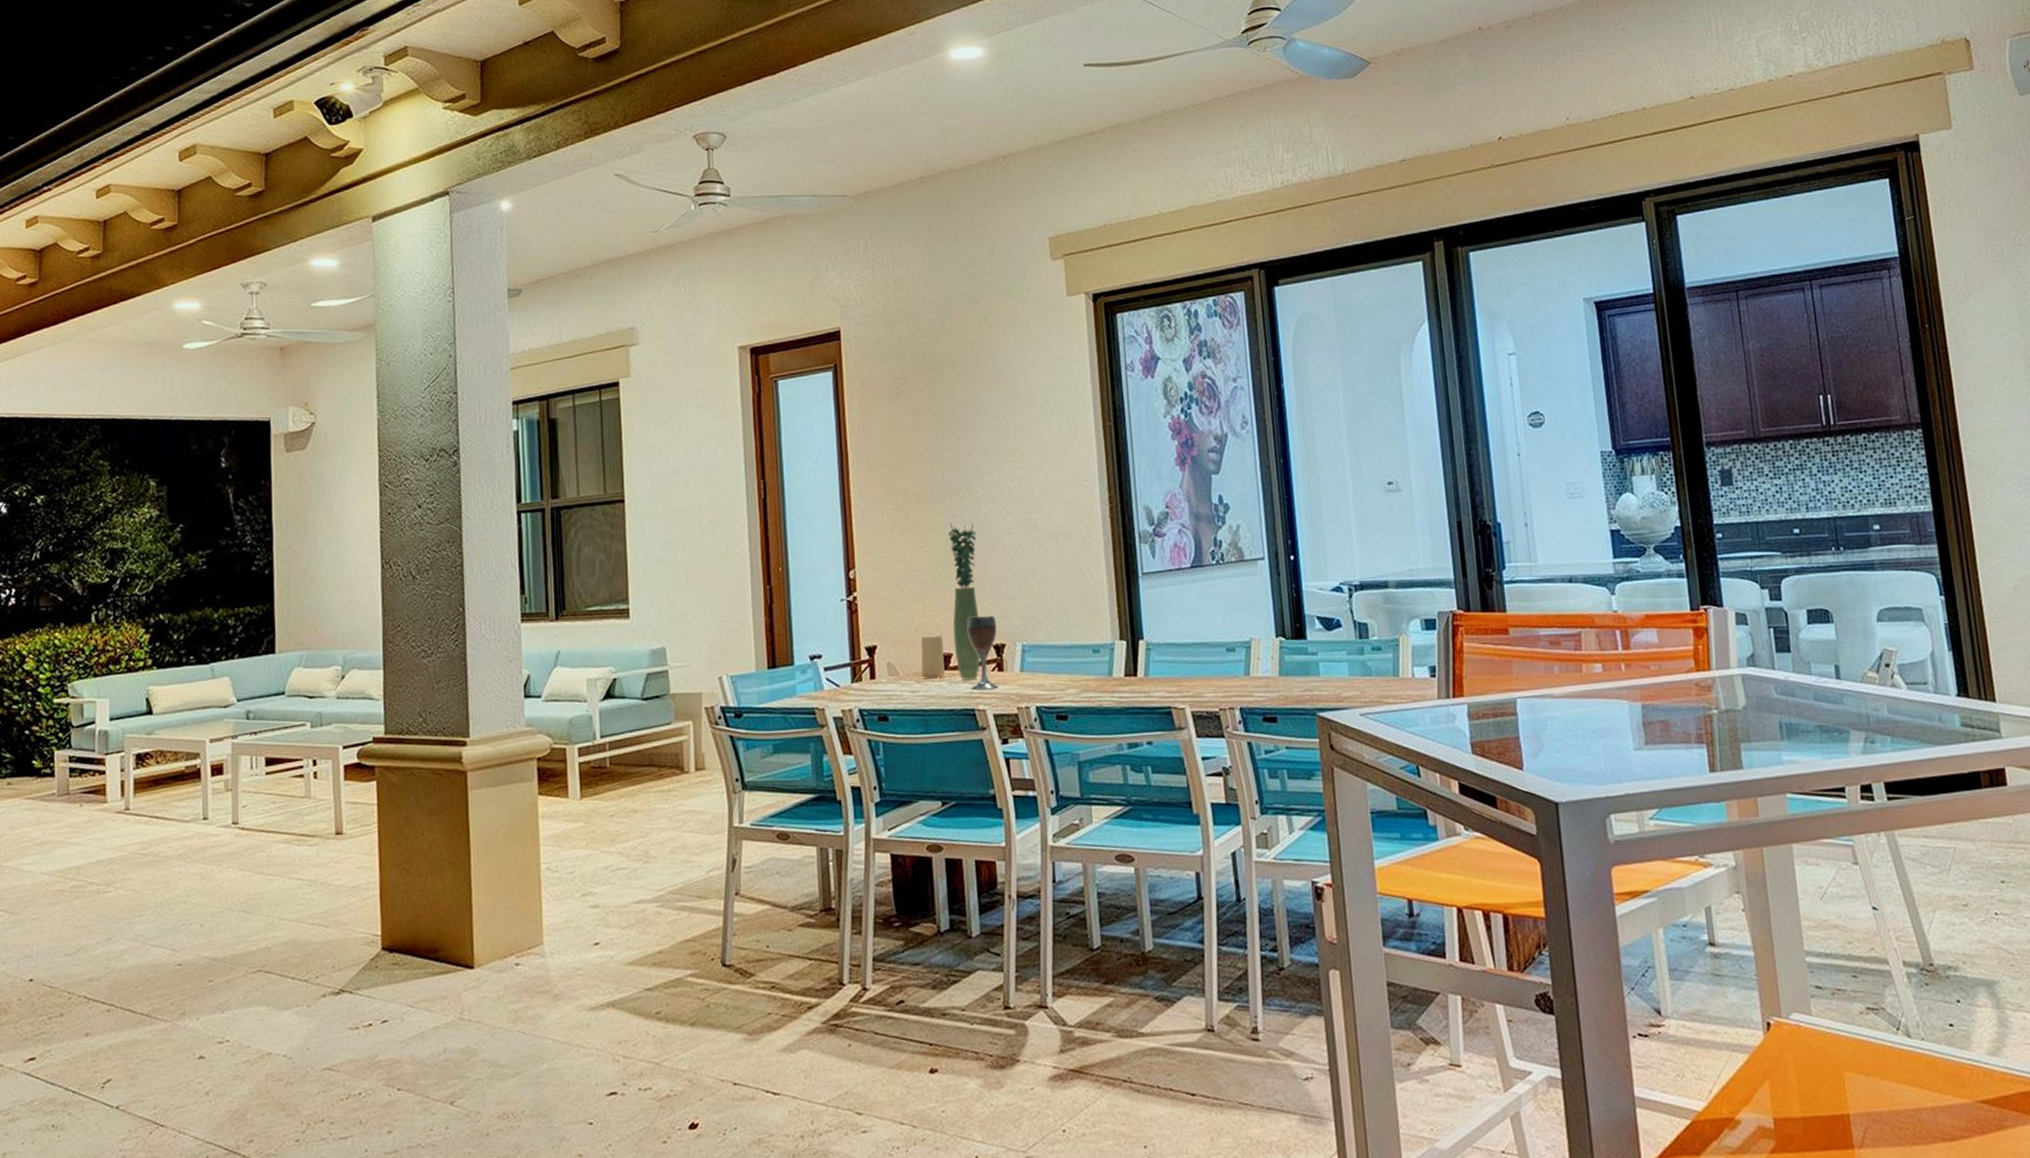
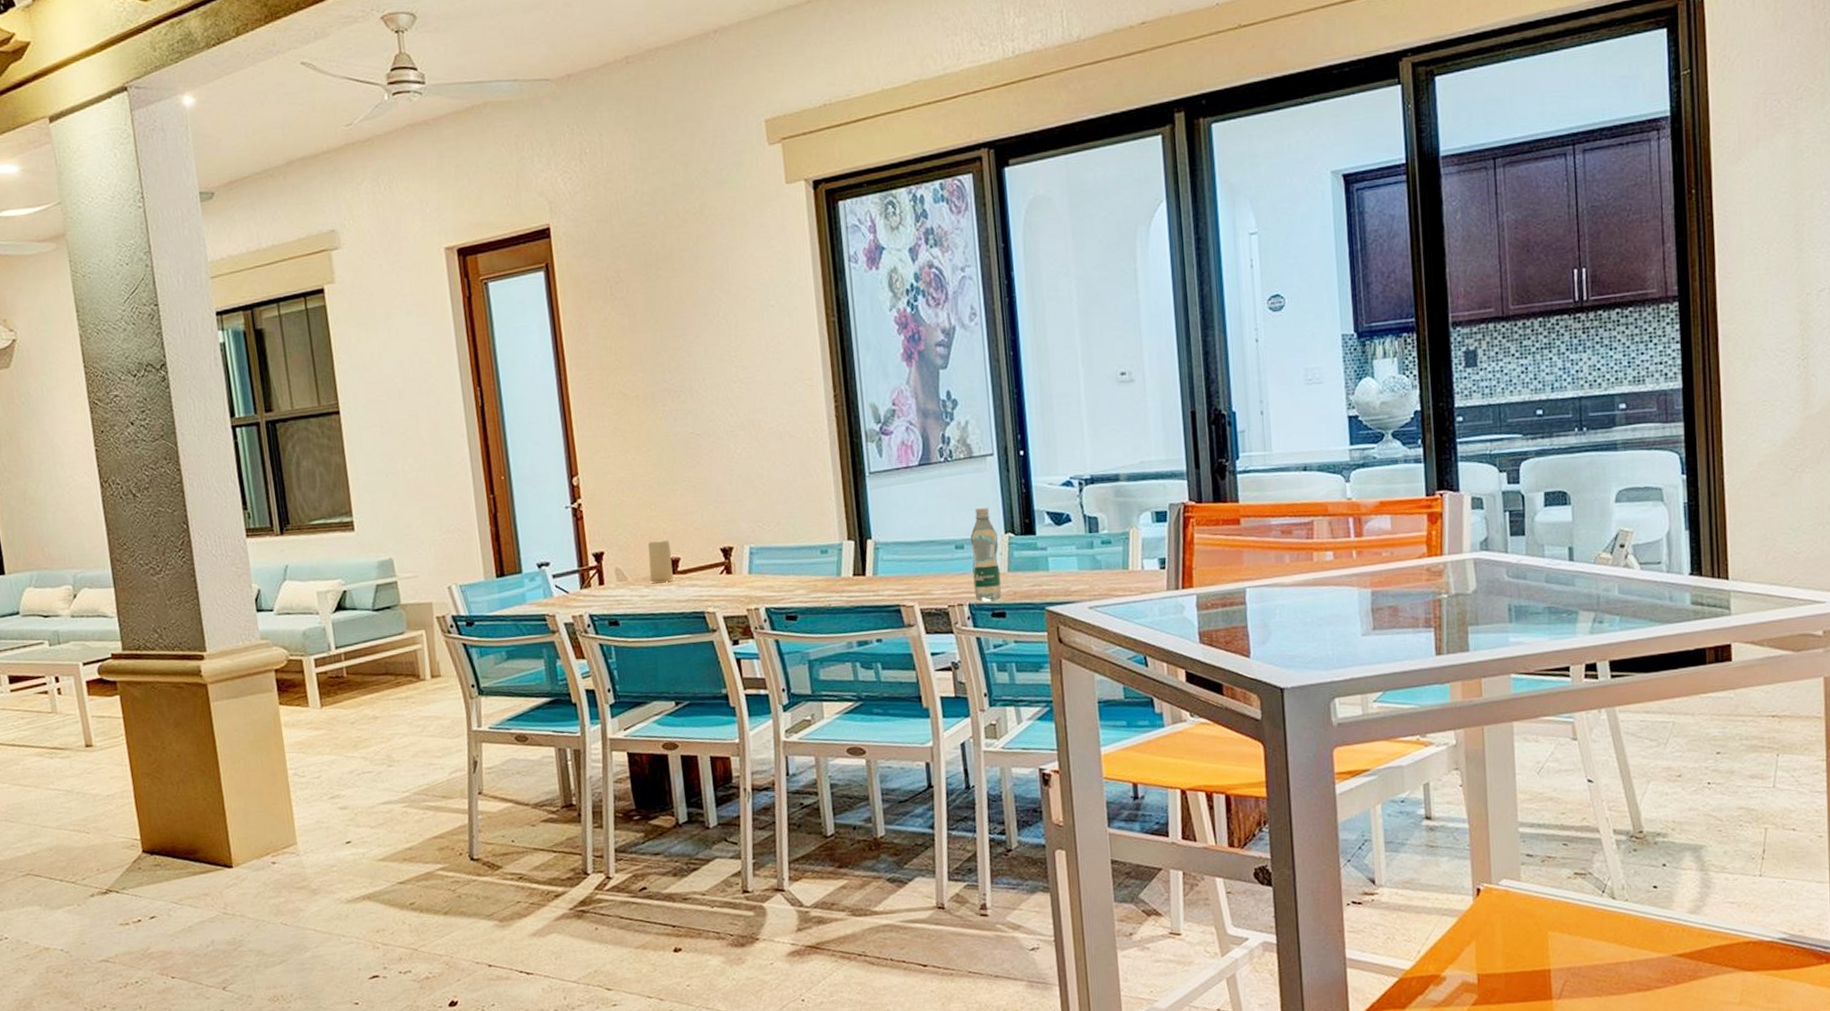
vase: present [947,523,981,680] -> none [670,426,709,584]
cup: present [967,615,999,692] -> none [693,519,728,595]
bottle: none [1241,610,1273,707] -> present [970,507,1002,602]

